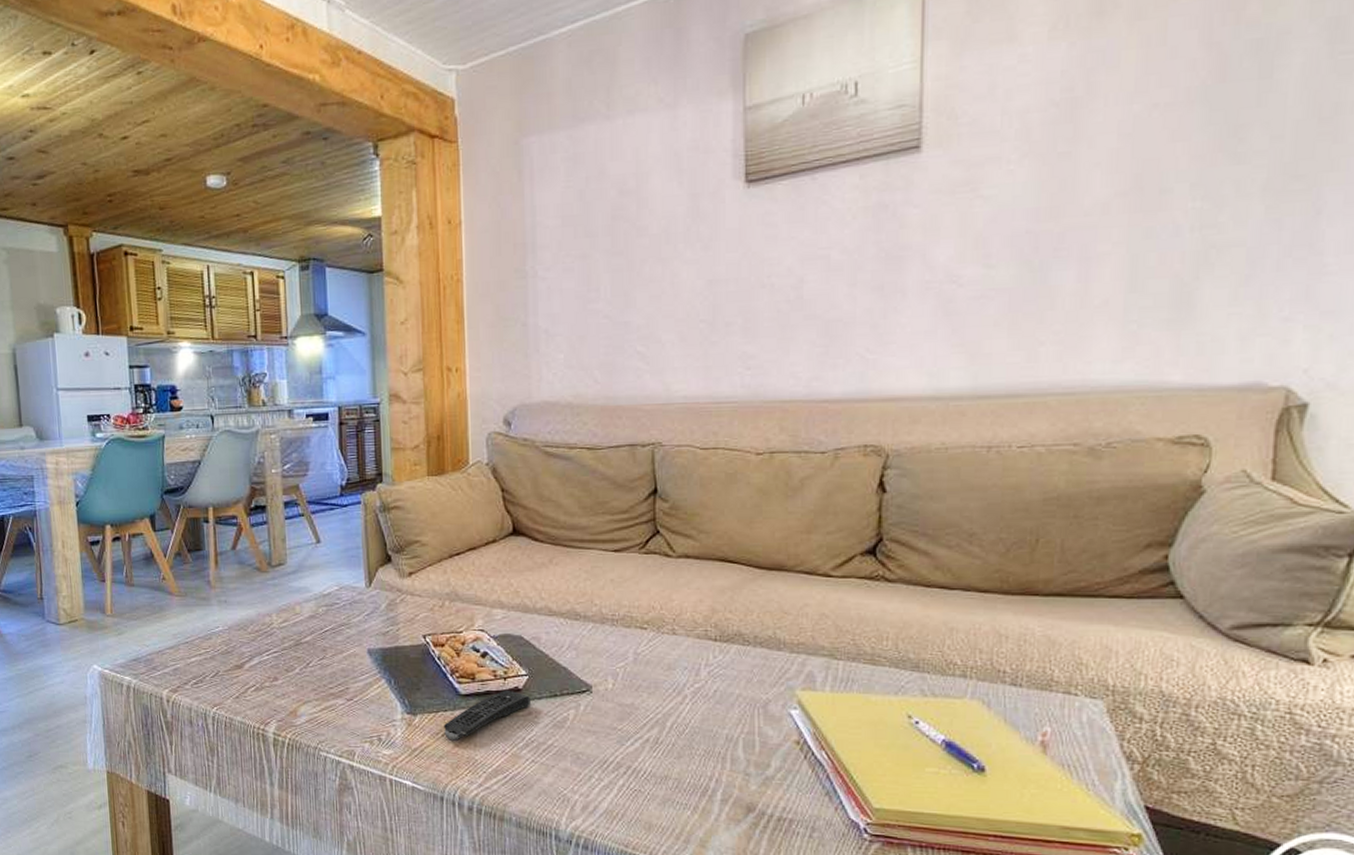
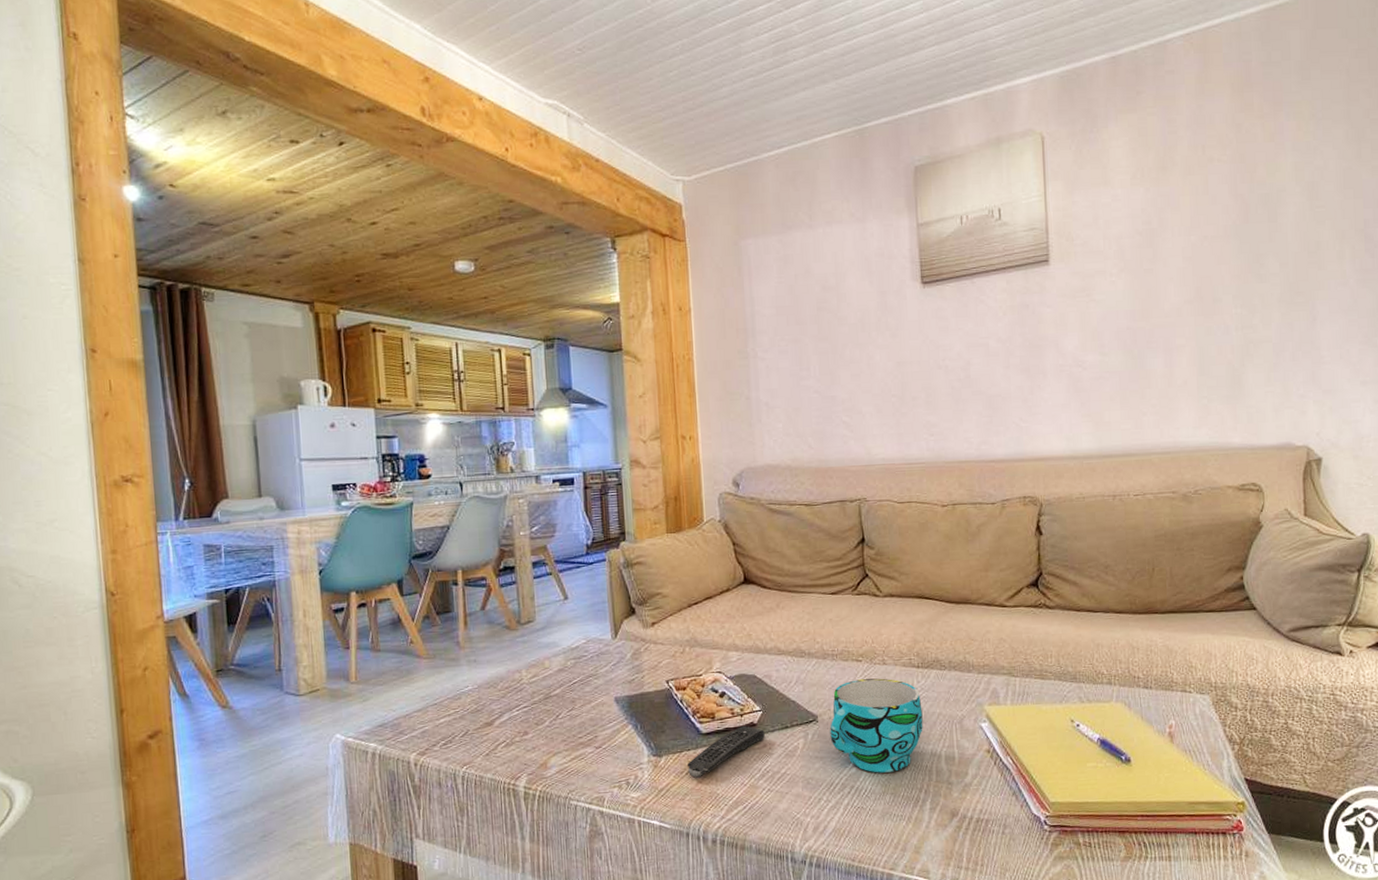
cup: none [606,649,718,755] -> present [830,678,923,773]

